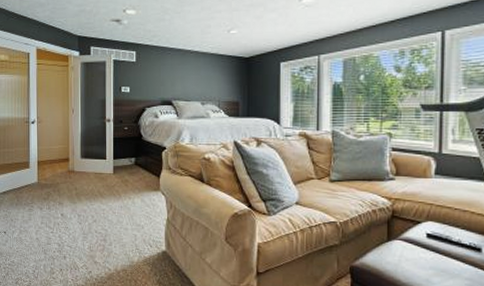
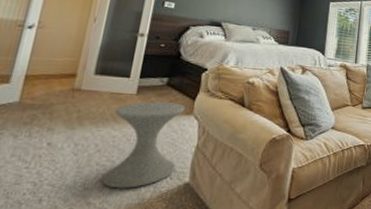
side table: none [101,180,153,253] -> present [102,101,185,189]

